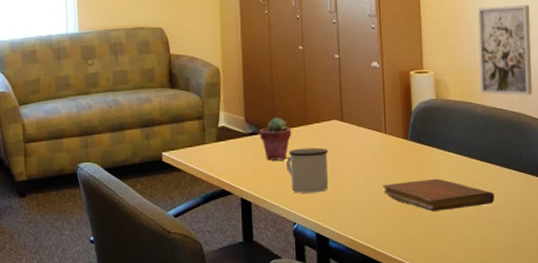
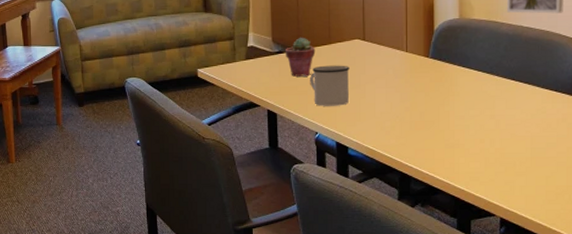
notebook: present [382,178,495,212] -> none [401,94,516,125]

